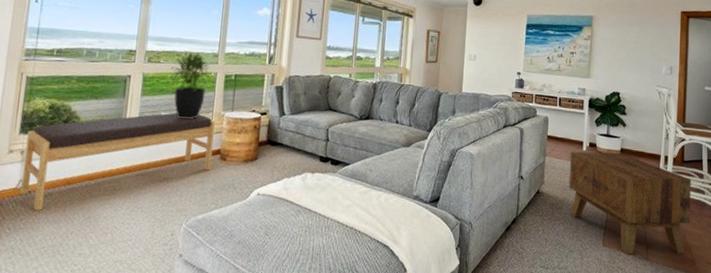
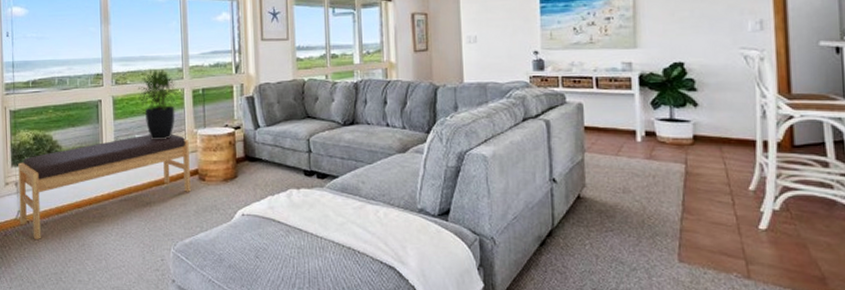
side table: present [568,151,691,255] -> none [618,141,812,272]

